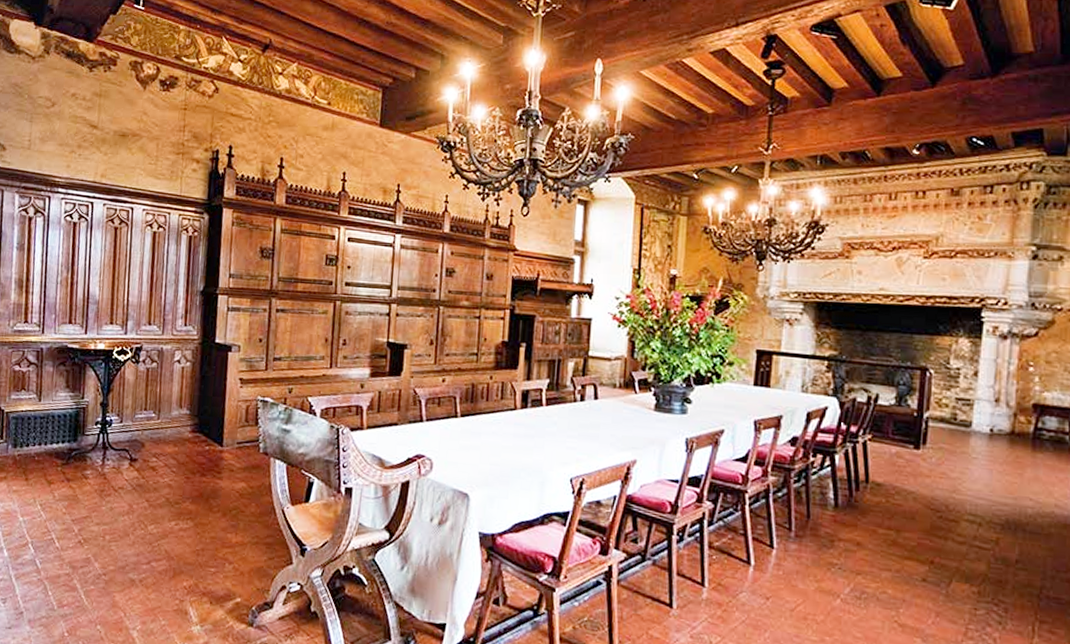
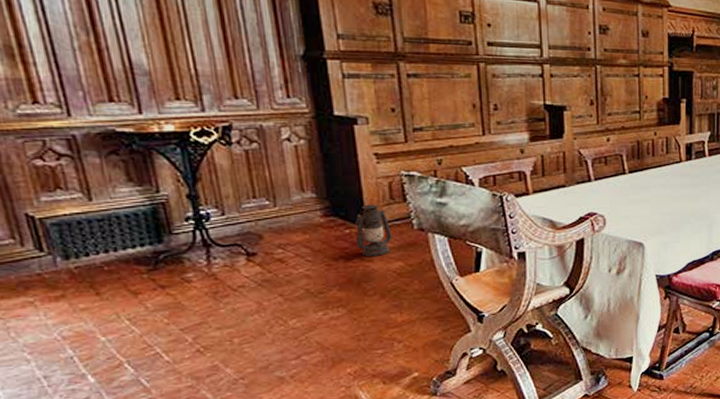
lantern: none [210,424,242,475] -> present [352,204,392,256]

